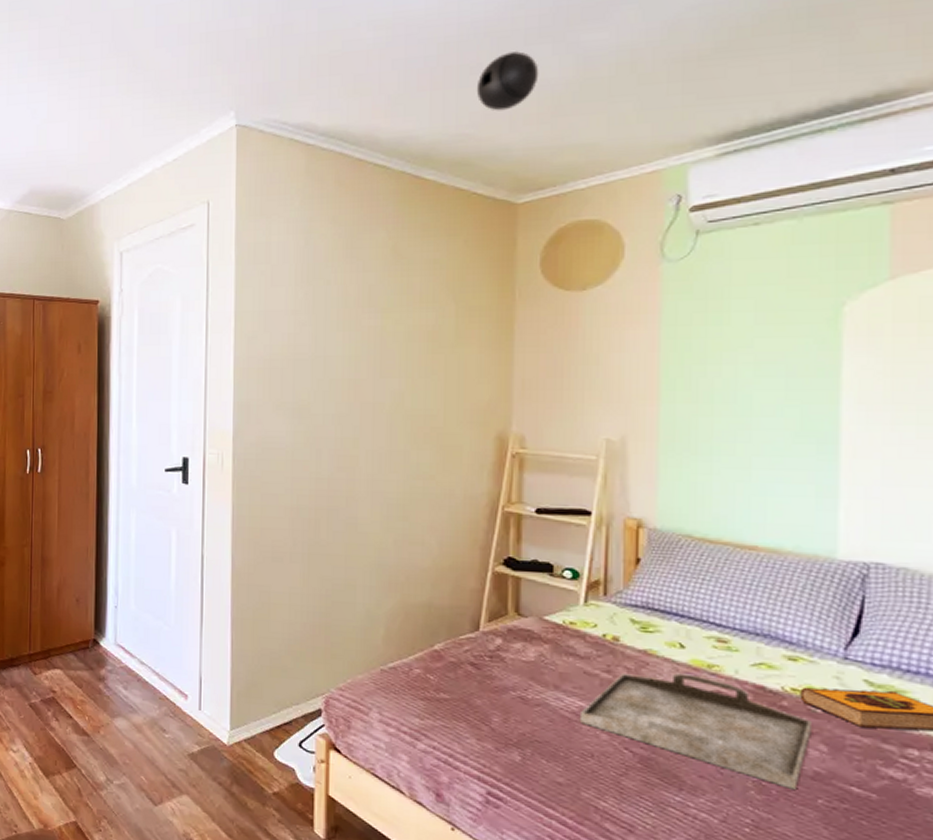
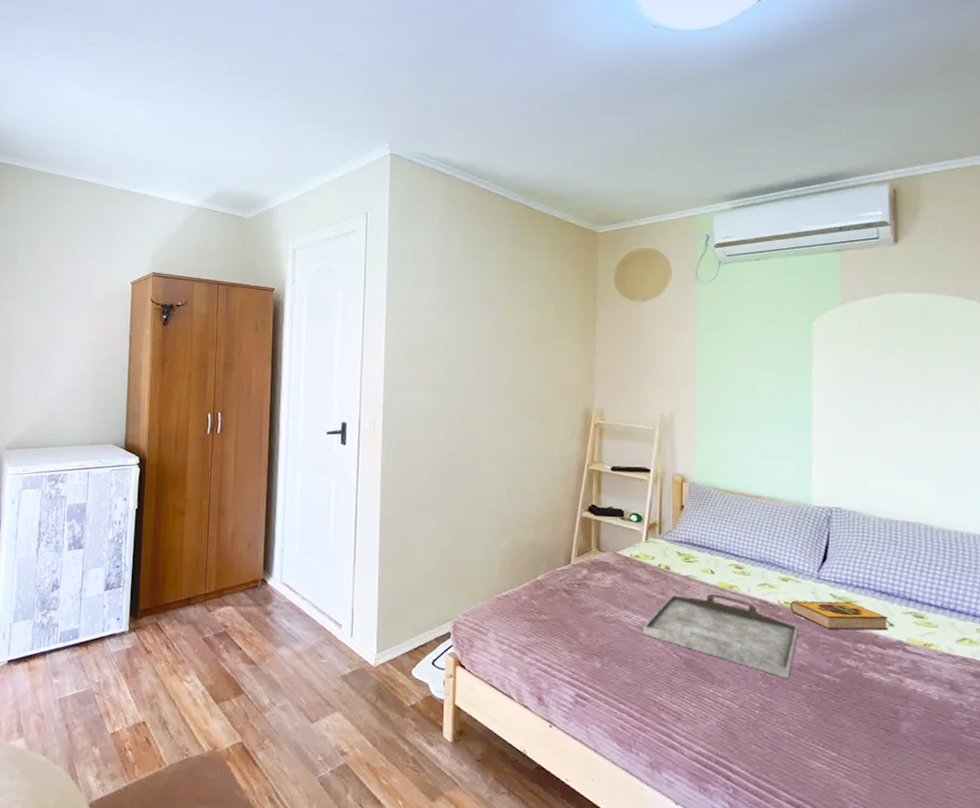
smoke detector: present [476,51,539,111] -> none [569,119,613,162]

